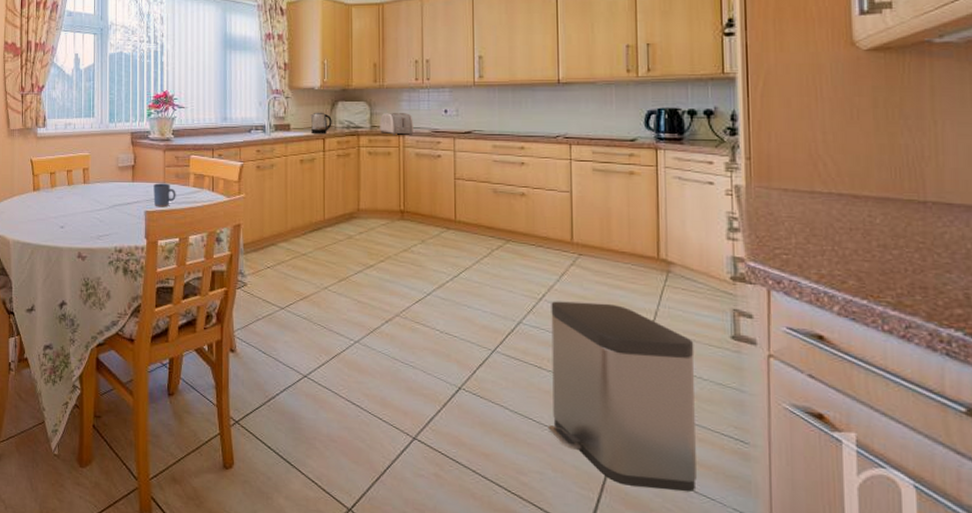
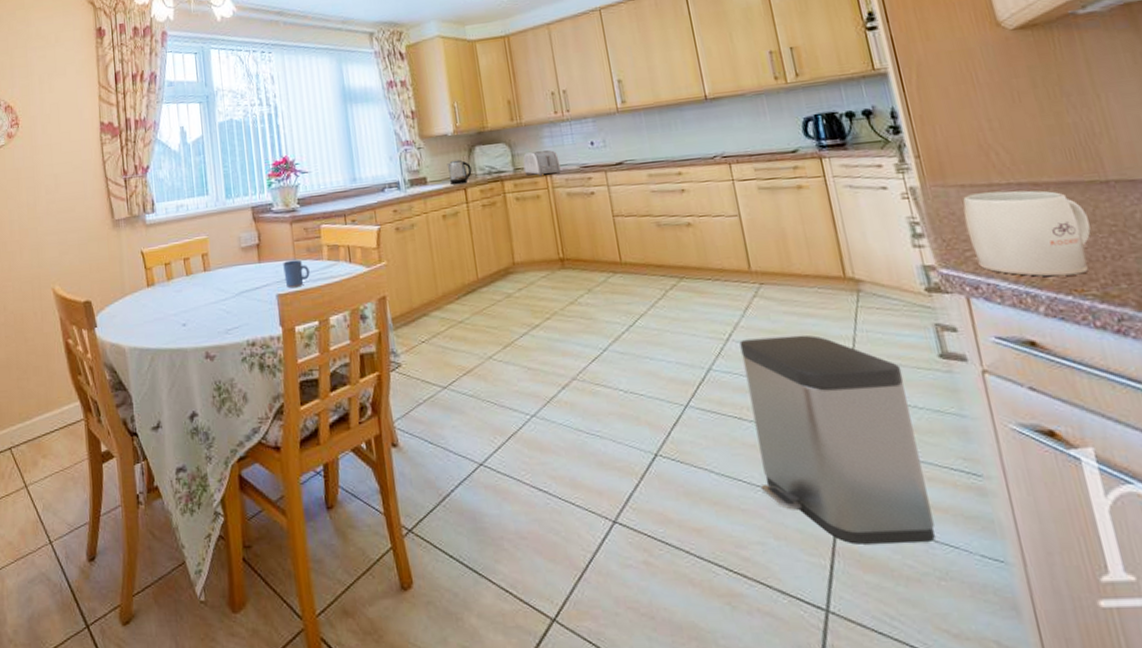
mug: none [781,198,900,283] -> present [963,190,1091,277]

